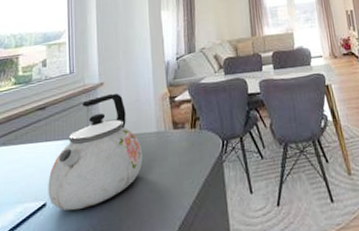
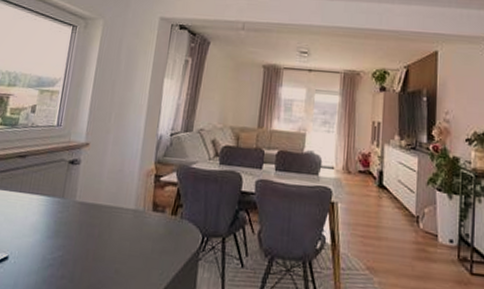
kettle: present [48,93,143,211] -> none [11,156,116,273]

